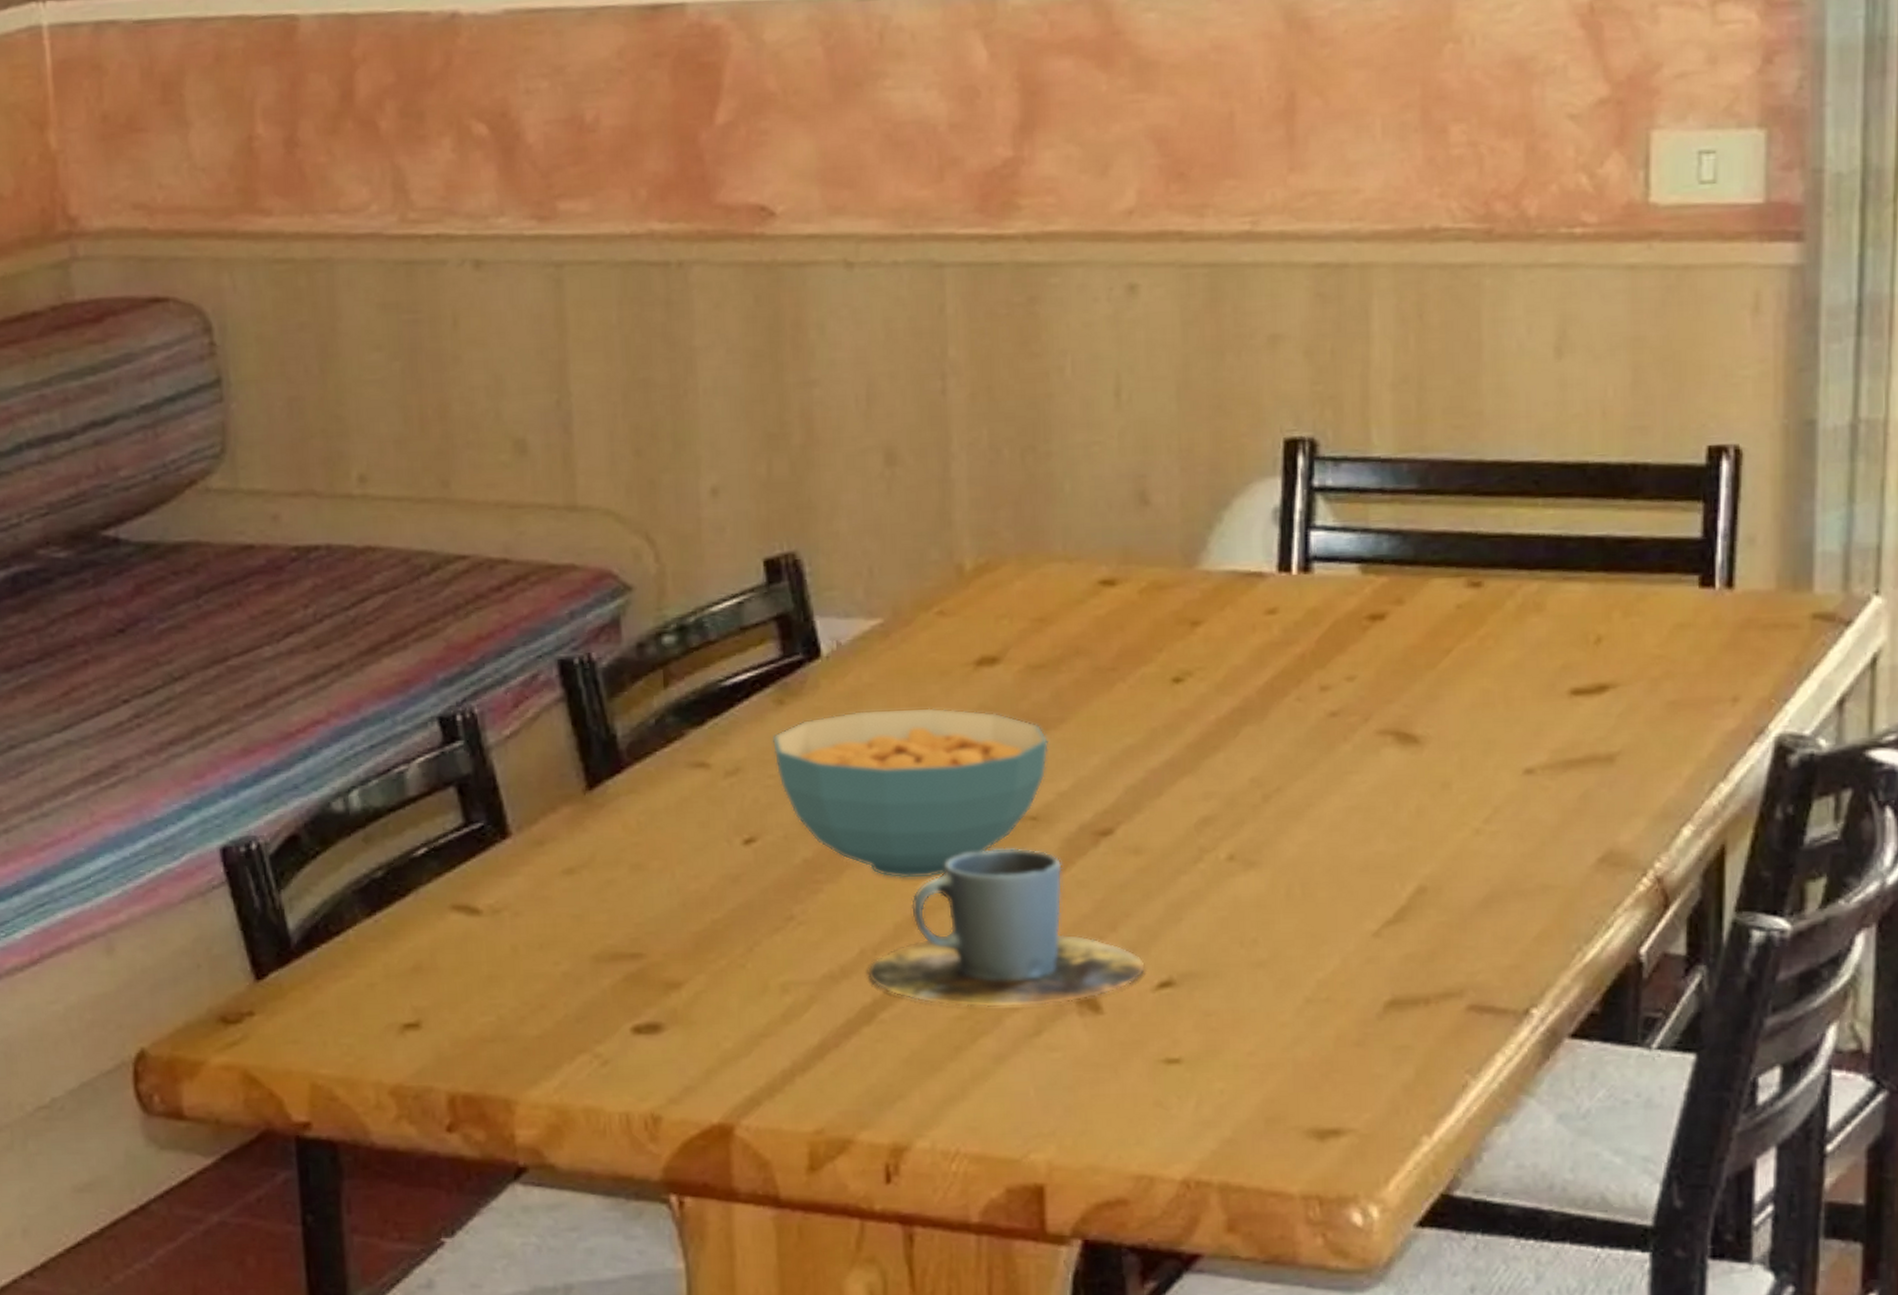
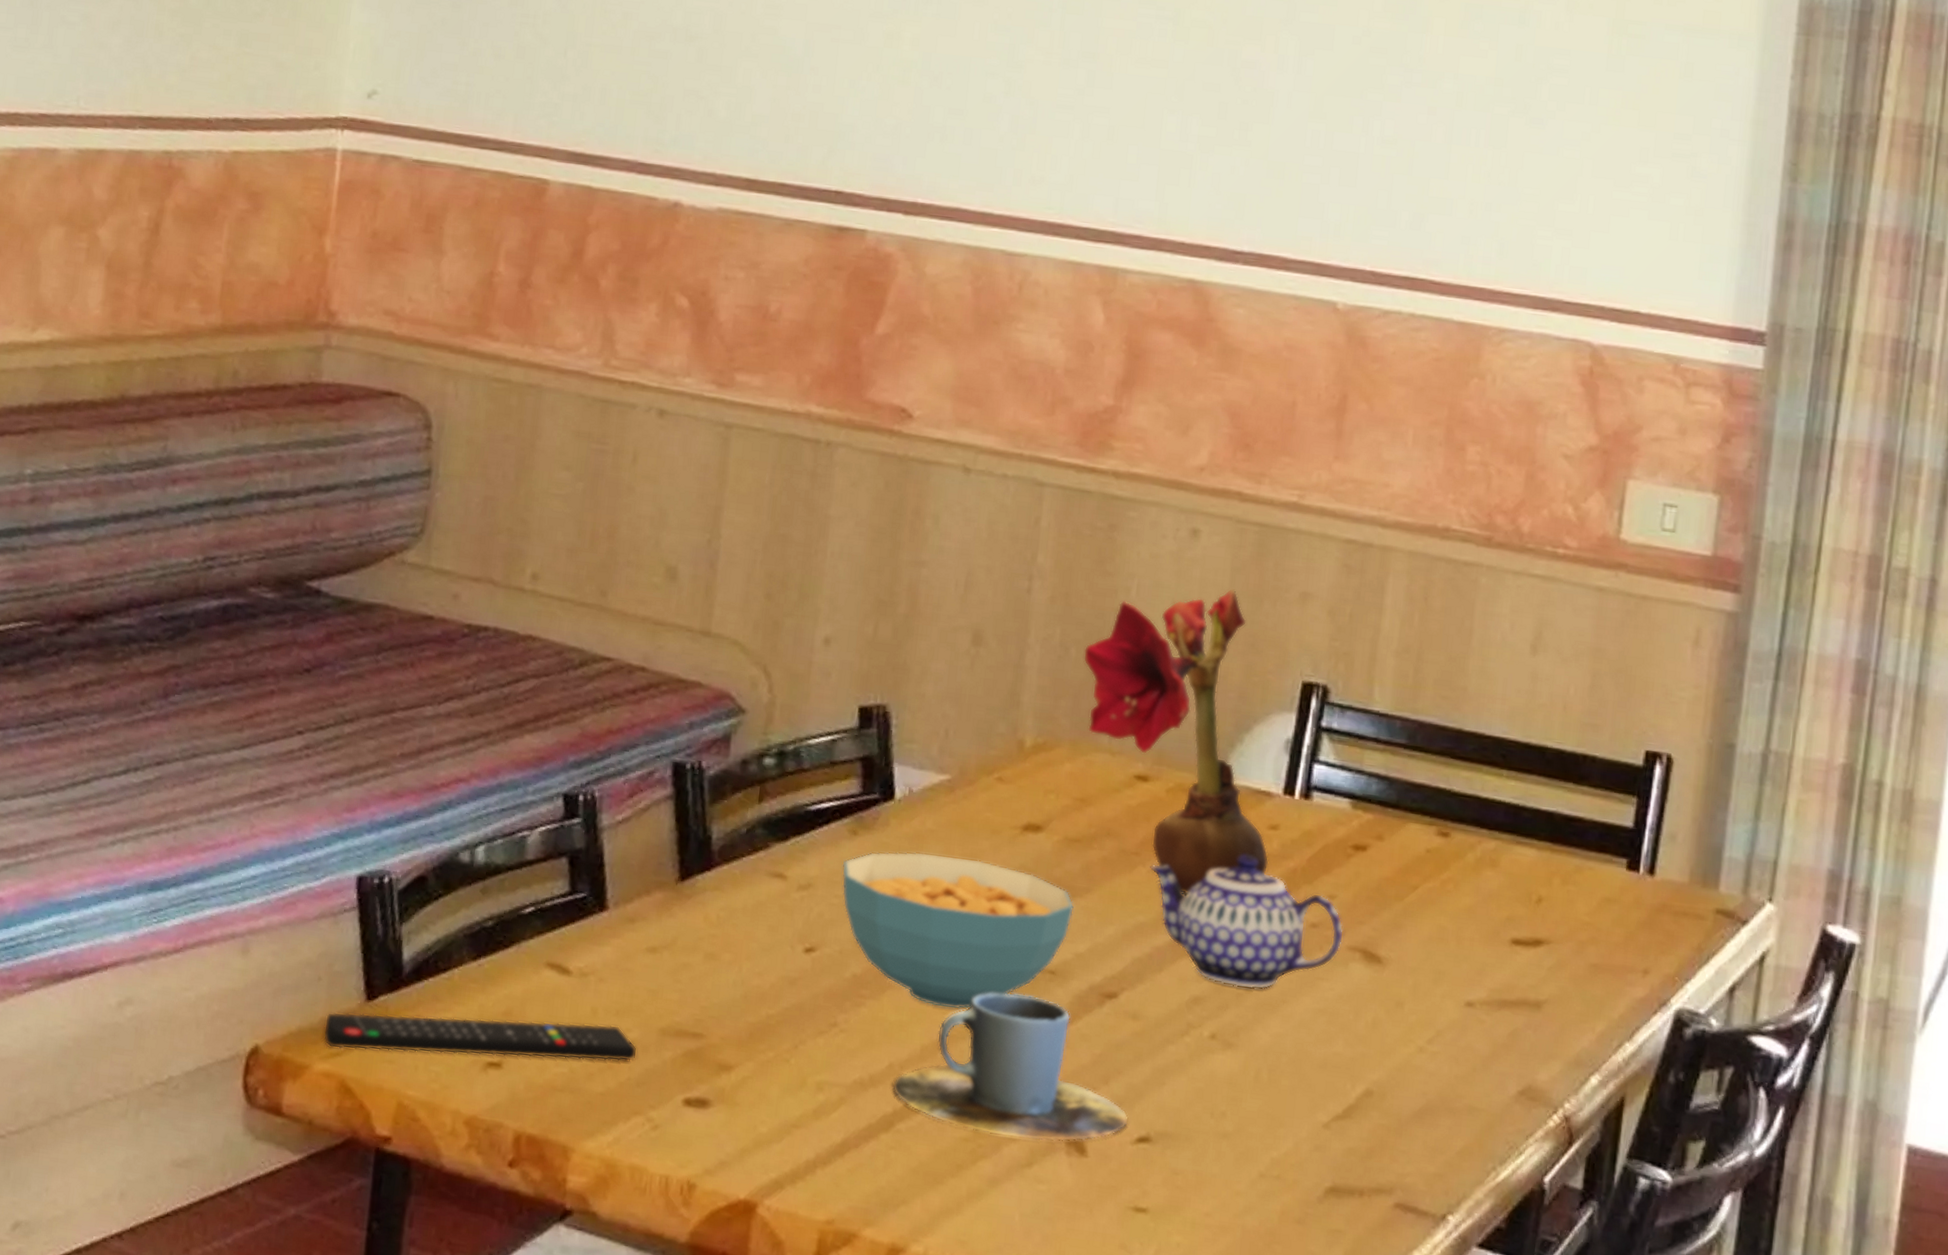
remote control: none [213,960,572,1039] -> present [323,1012,638,1062]
flower: none [1018,345,1271,704] -> present [1083,587,1269,894]
teapot: none [1131,647,1371,799] -> present [1150,854,1344,990]

